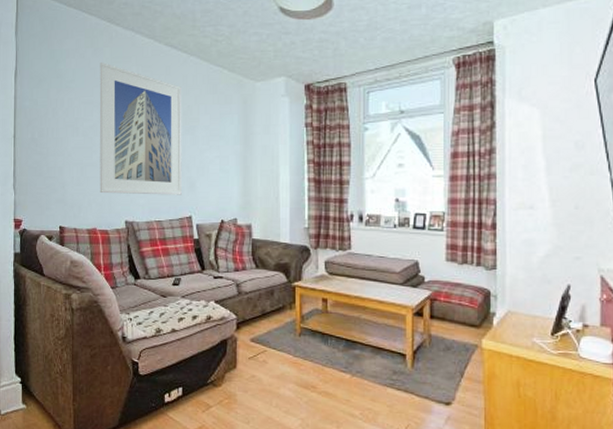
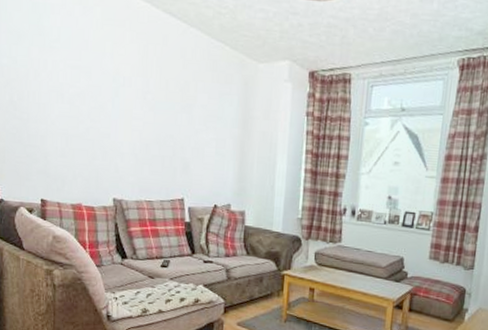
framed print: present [99,62,182,195] -> none [86,23,179,176]

